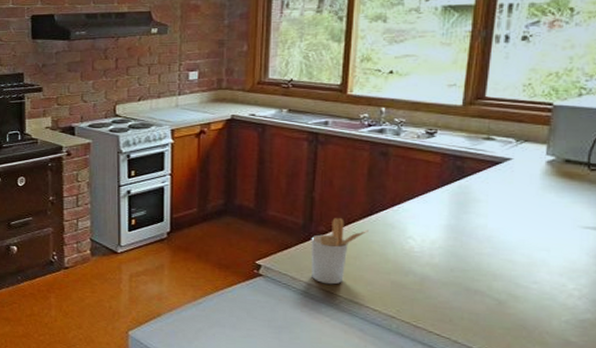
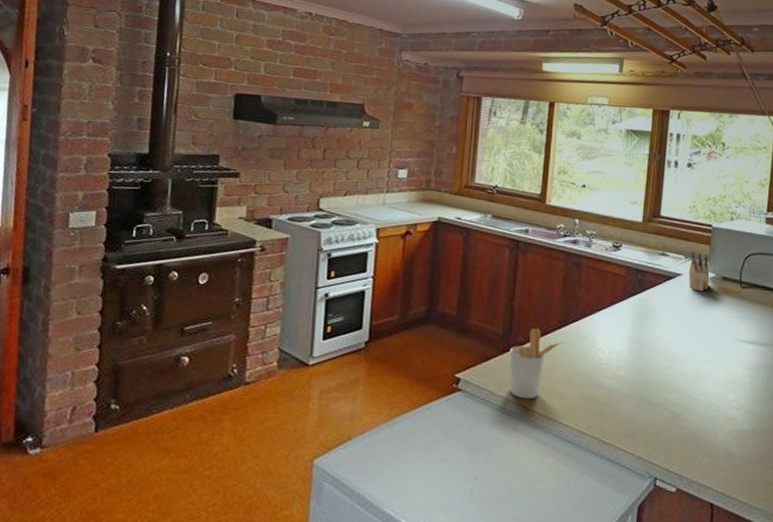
knife block: none [520,133,548,176] -> present [689,251,710,292]

